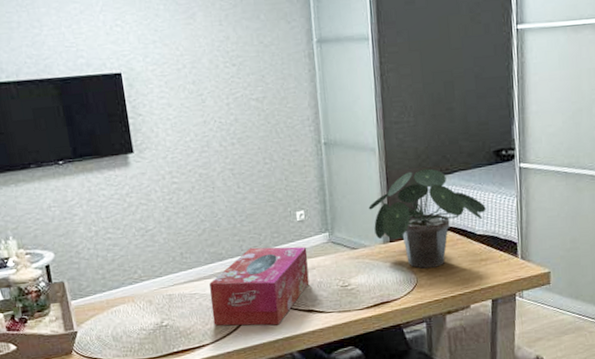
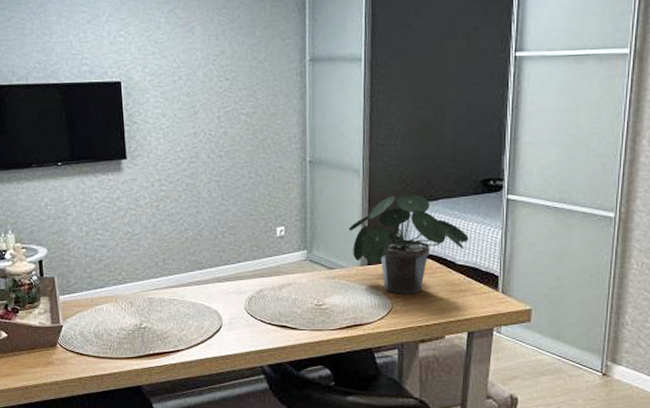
tissue box: present [209,246,310,326] -> none [188,259,285,338]

